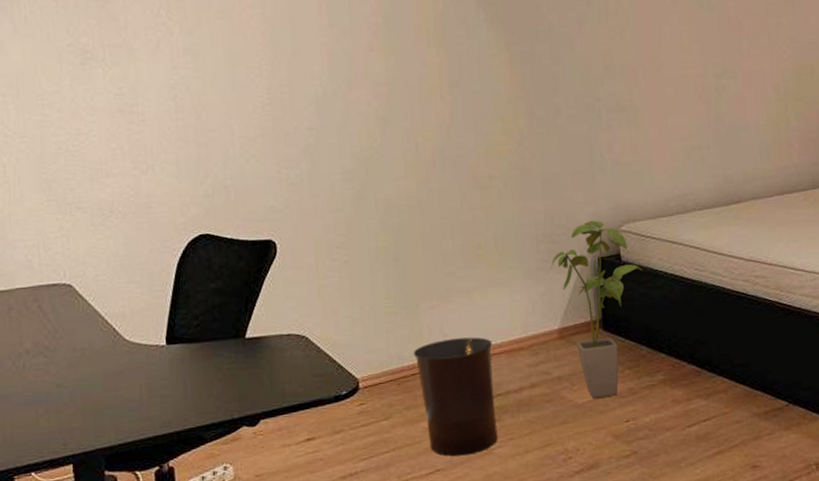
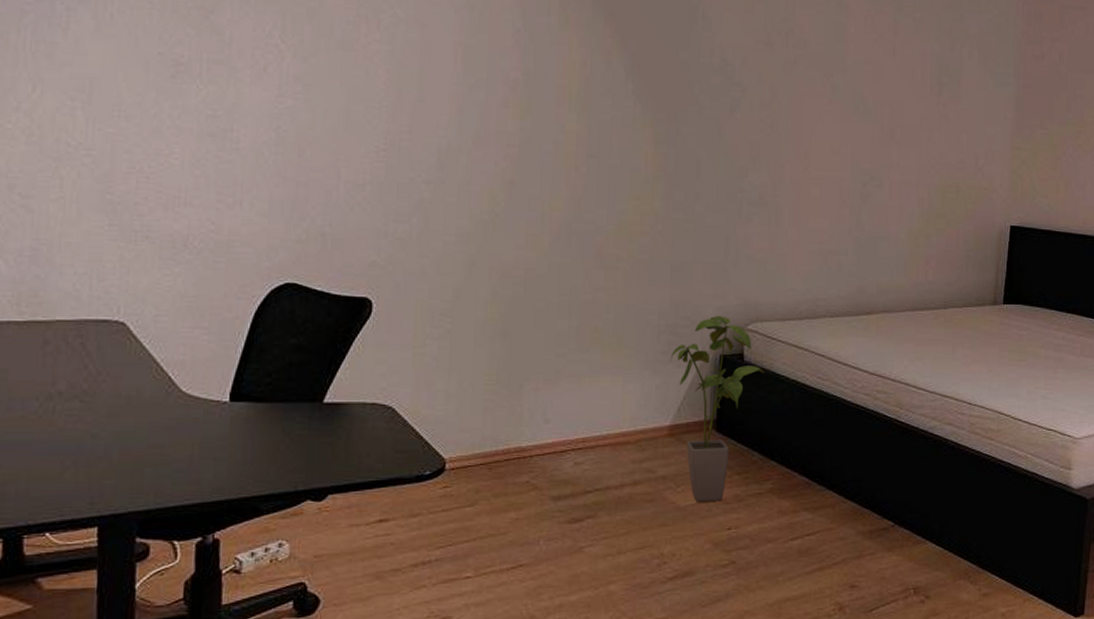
waste bin: present [413,337,498,456] -> none [509,425,598,552]

